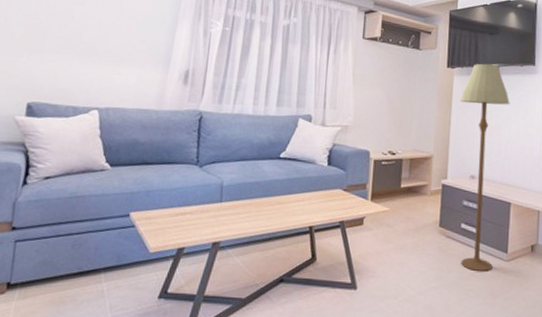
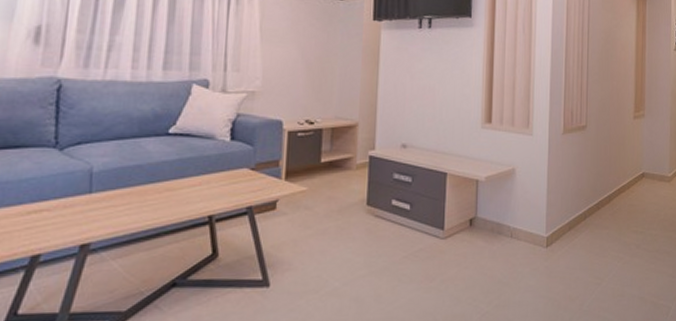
floor lamp: present [460,63,510,271] -> none [389,15,445,253]

